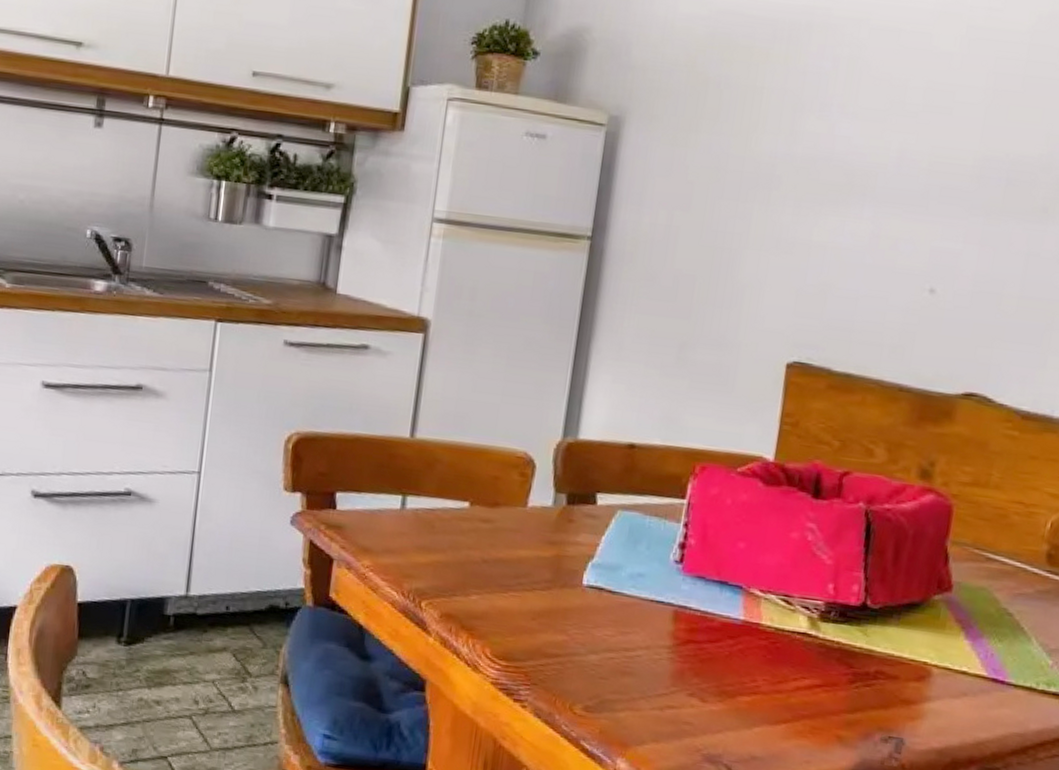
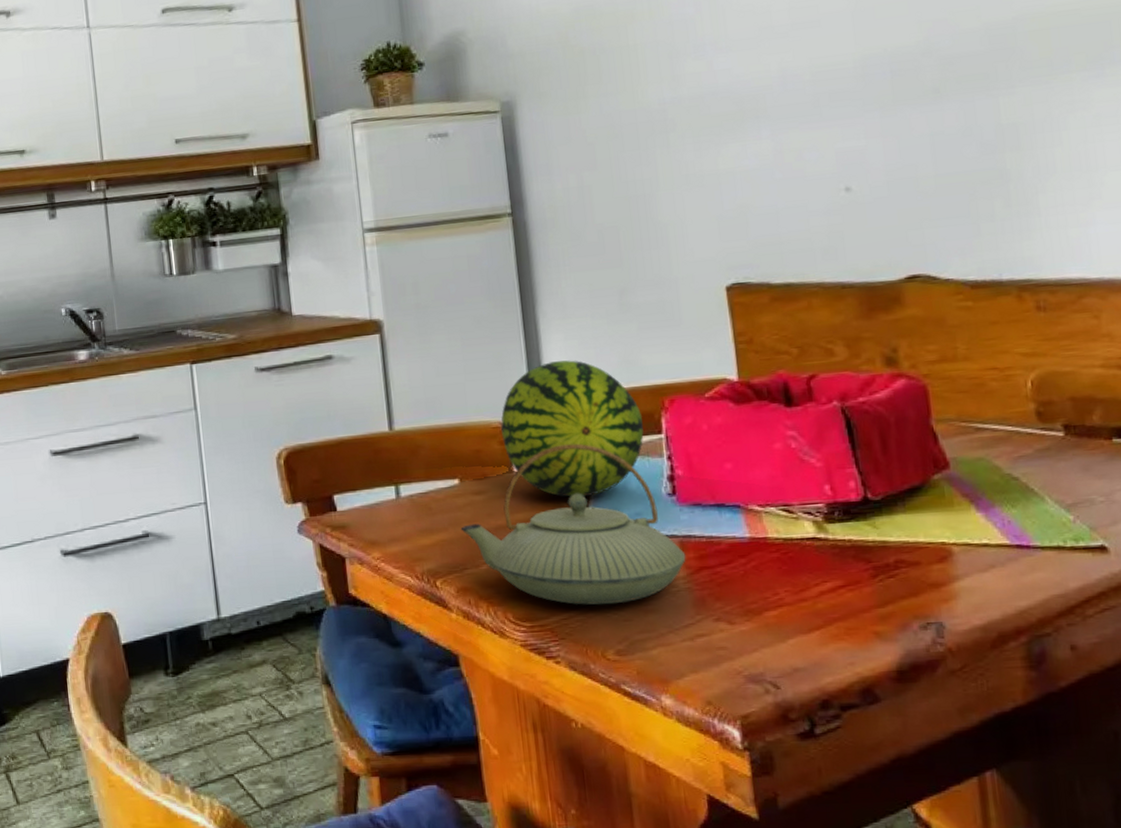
teapot: none [459,489,677,661] -> present [460,443,686,605]
fruit: none [524,401,670,548] -> present [501,360,644,497]

